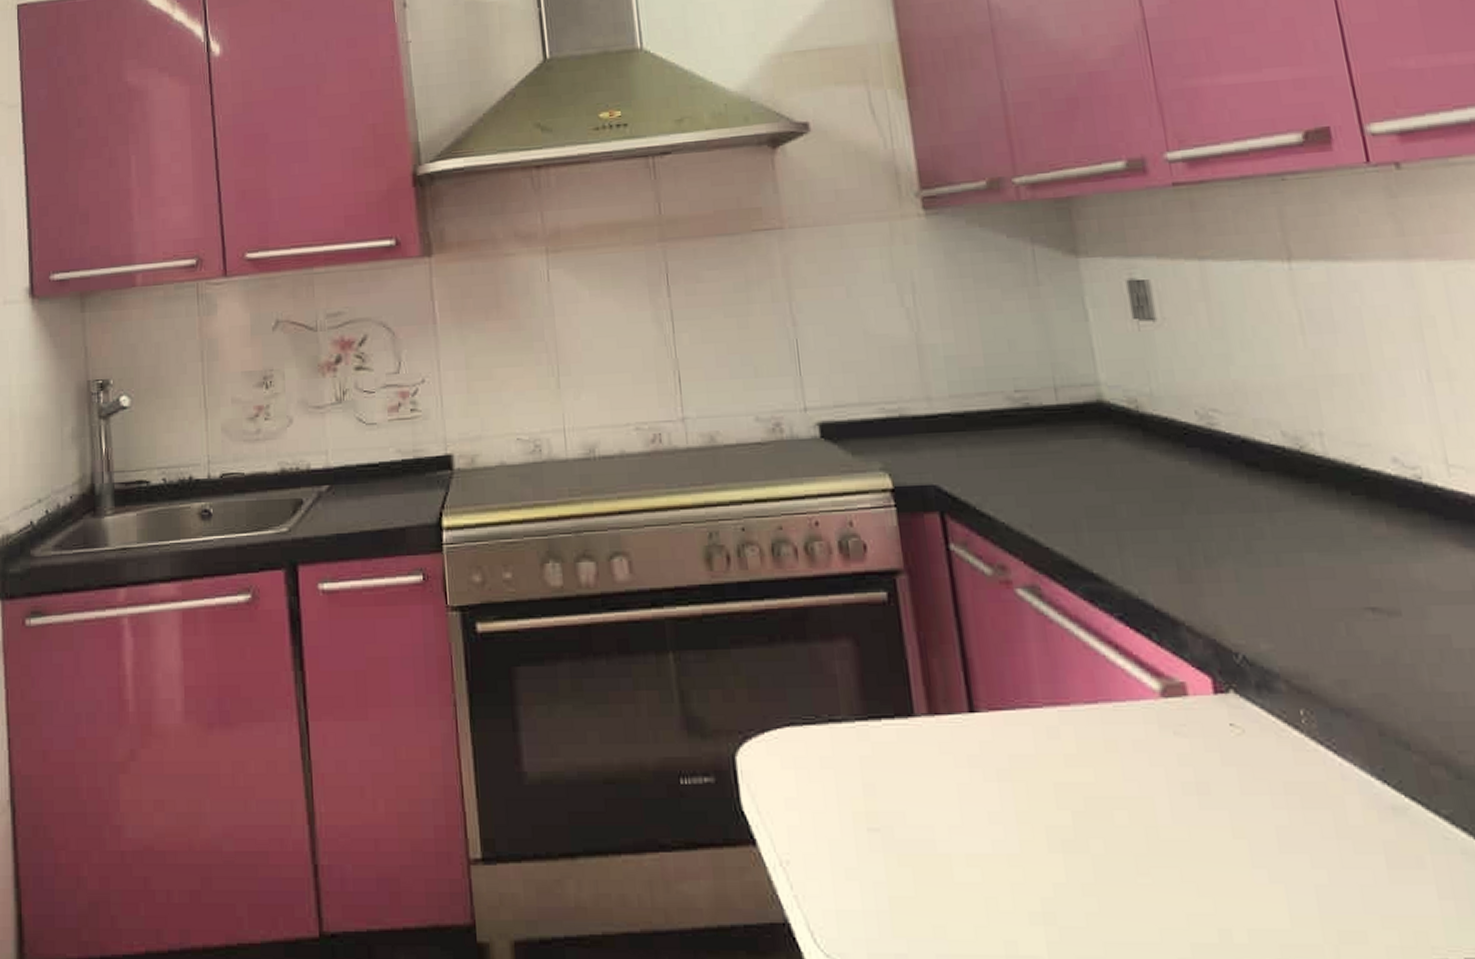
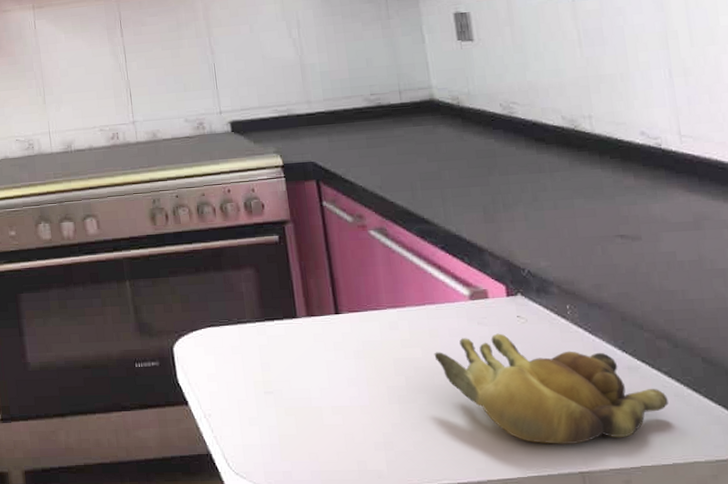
banana bunch: none [1112,749,1453,924] -> present [434,333,668,444]

